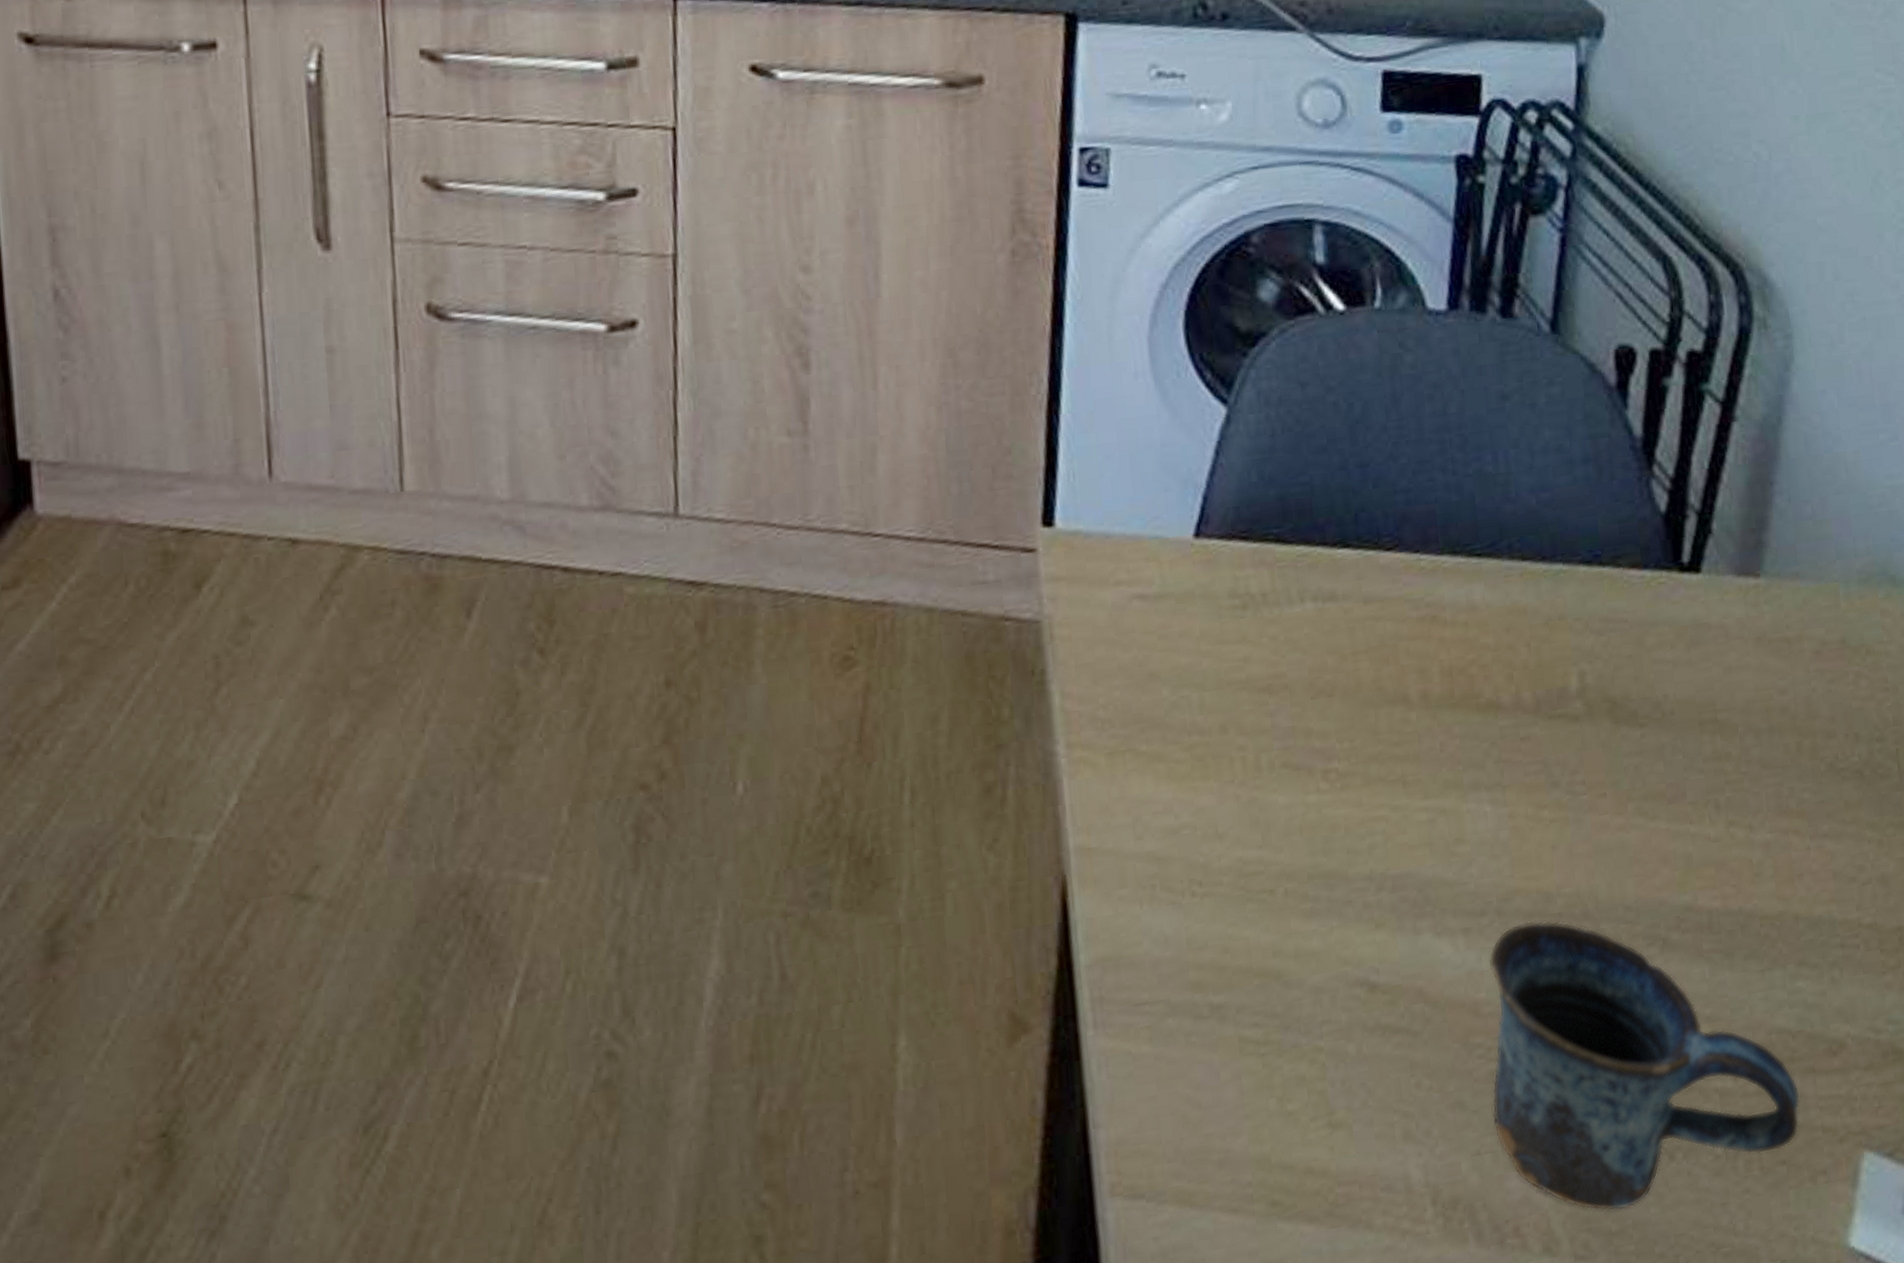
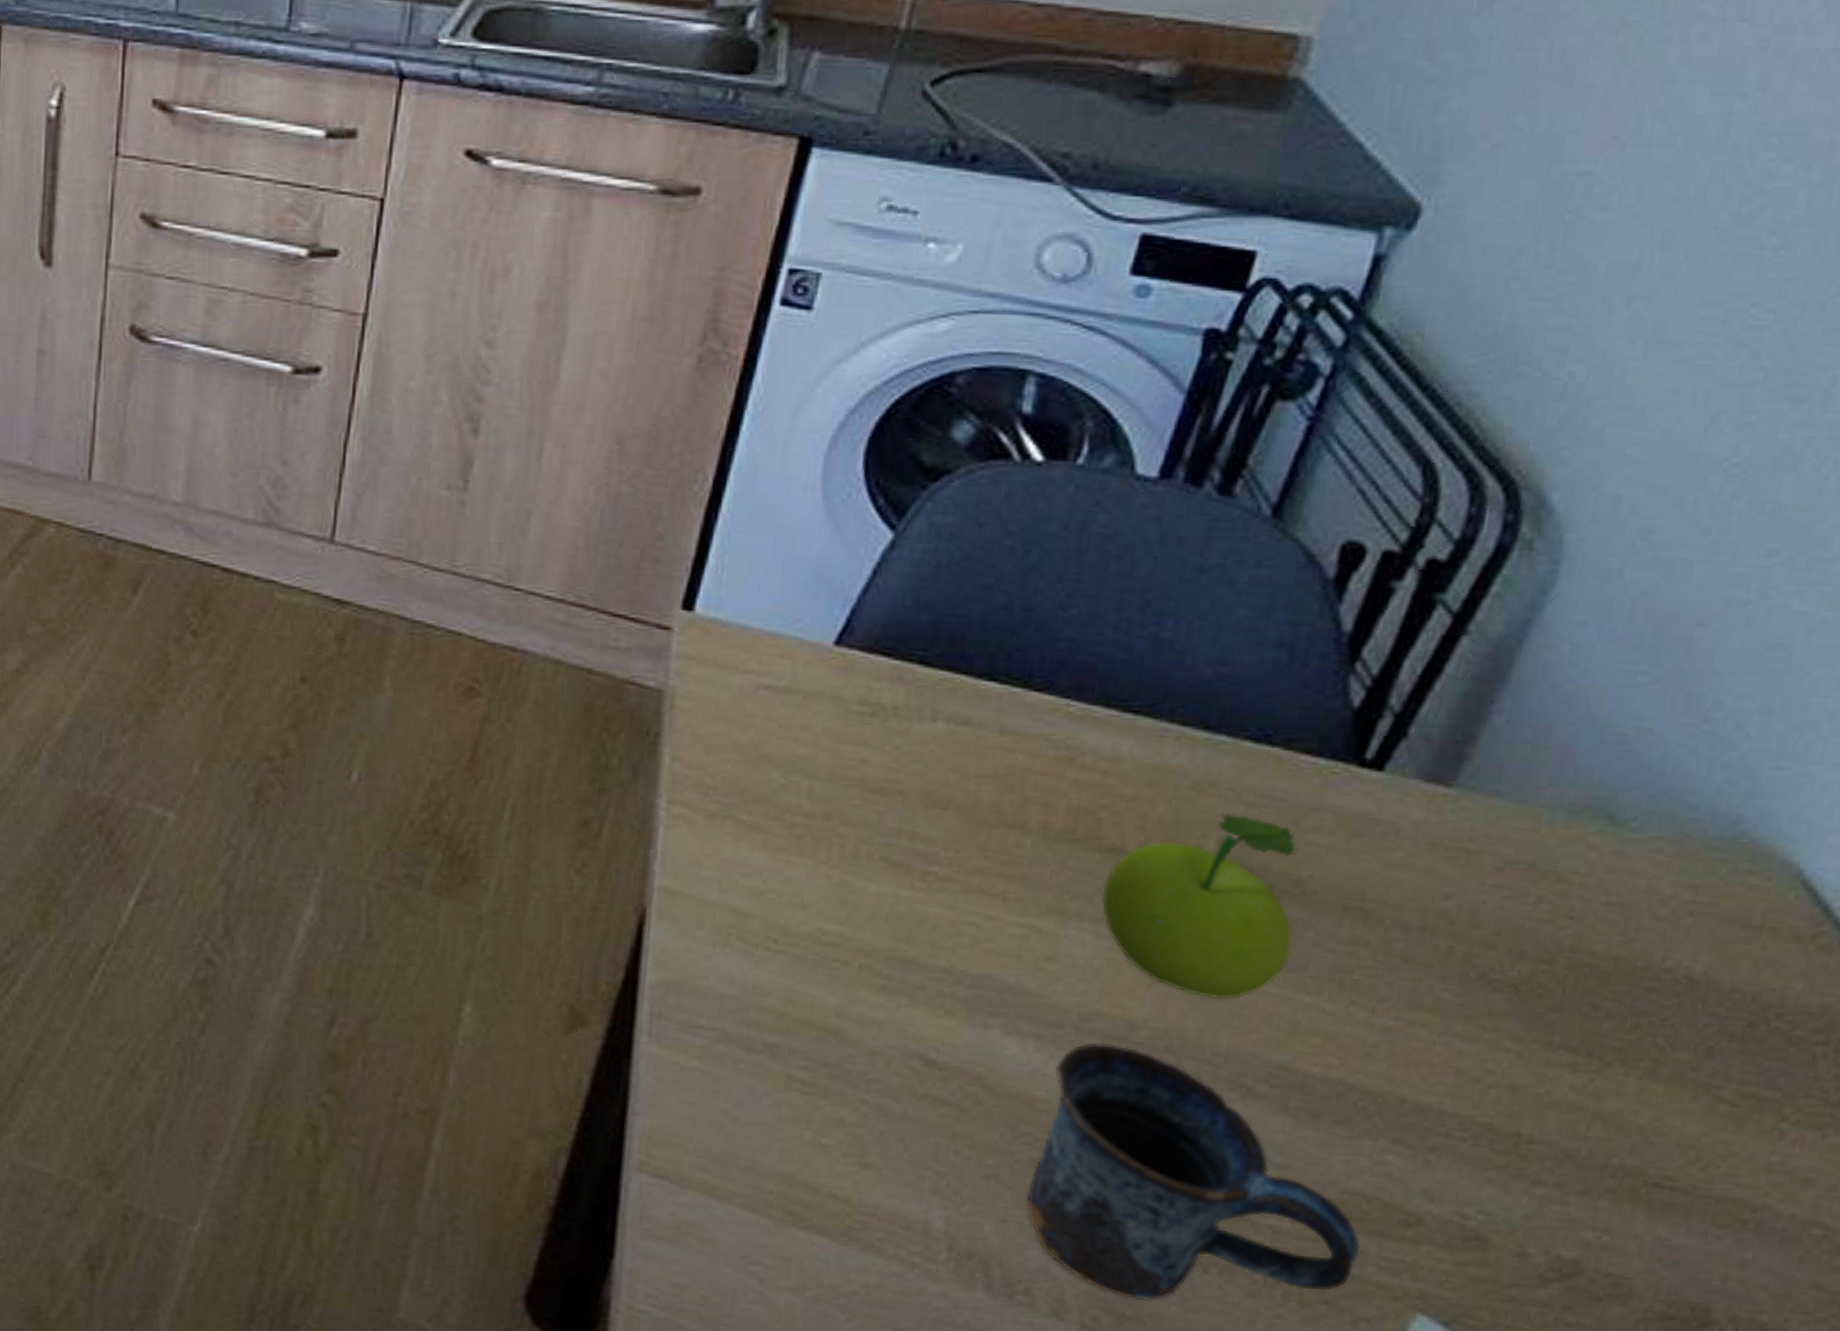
fruit: none [1489,643,1668,850] -> present [1100,812,1299,1000]

